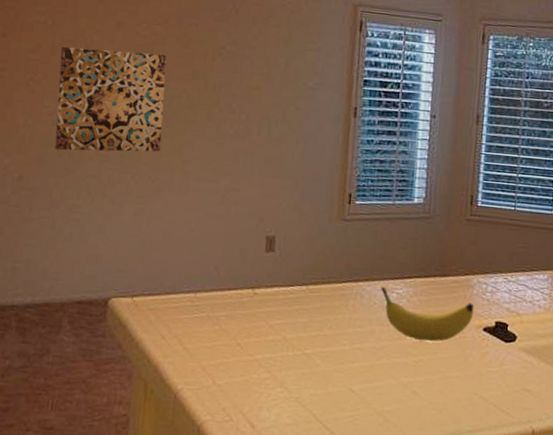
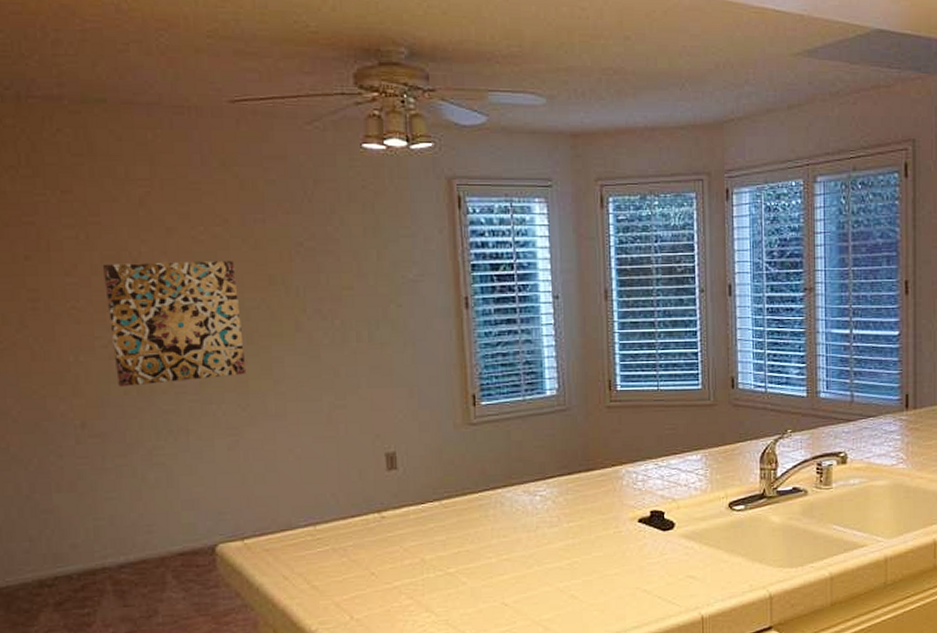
fruit: present [380,287,474,342] -> none [521,491,626,543]

